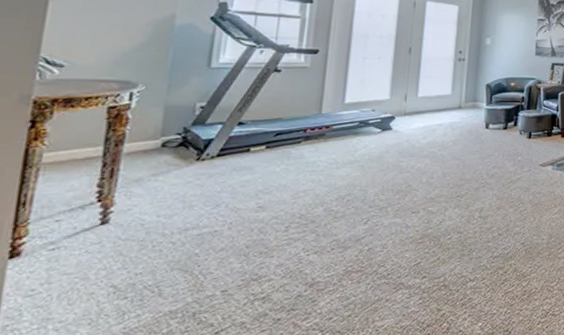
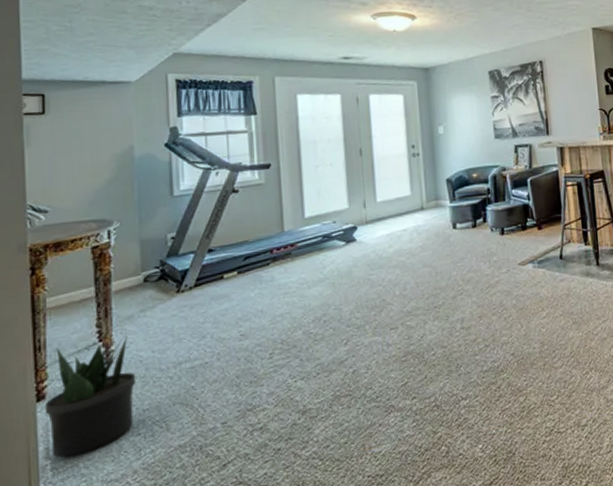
planter: none [16,199,134,319] -> present [44,336,136,458]

